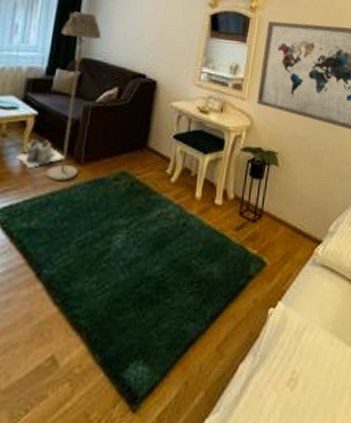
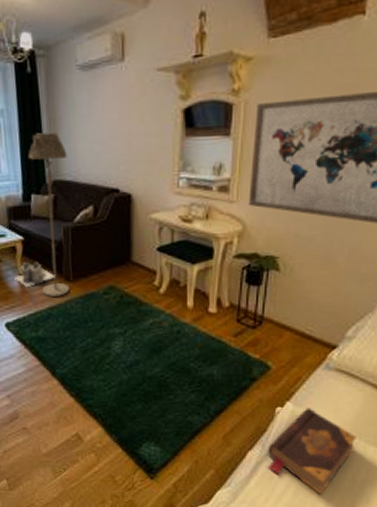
book: none [257,307,337,411] -> present [268,408,357,495]

